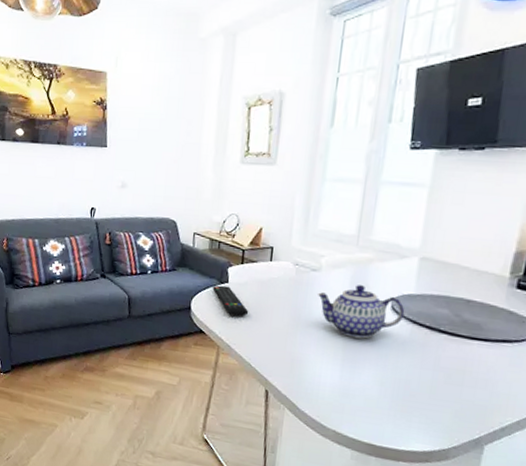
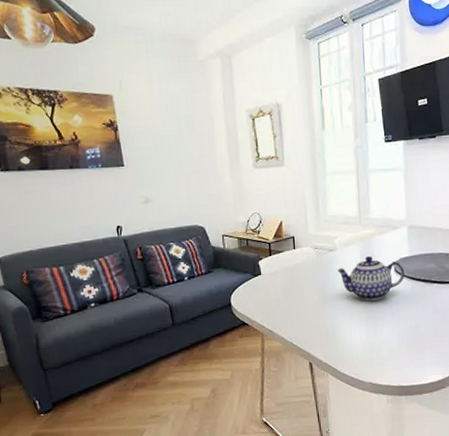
remote control: present [212,285,249,317] -> none [248,278,284,304]

